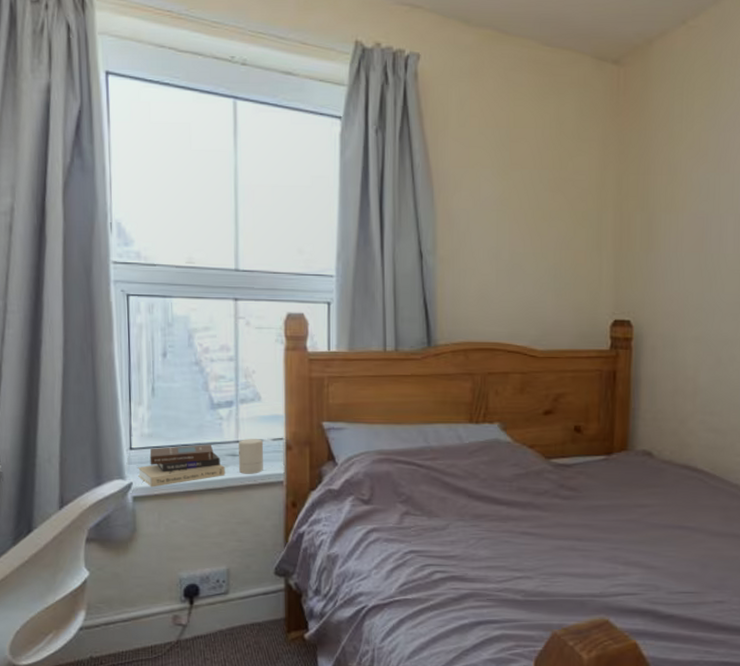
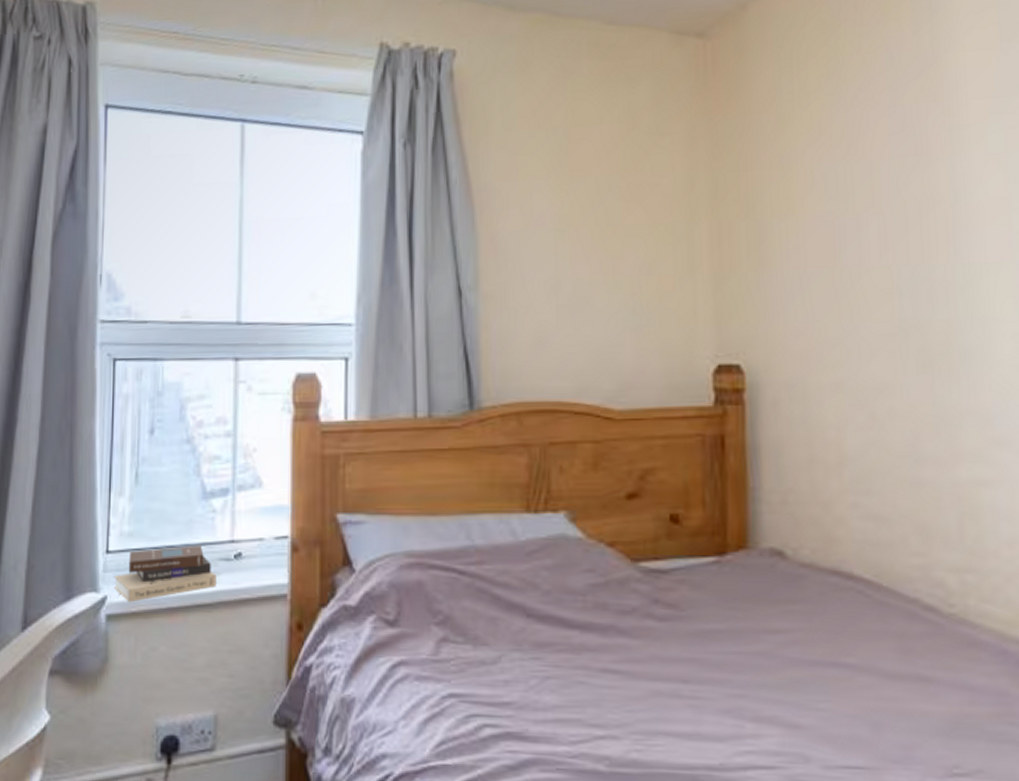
candle: present [238,439,264,474] -> none [232,537,264,585]

